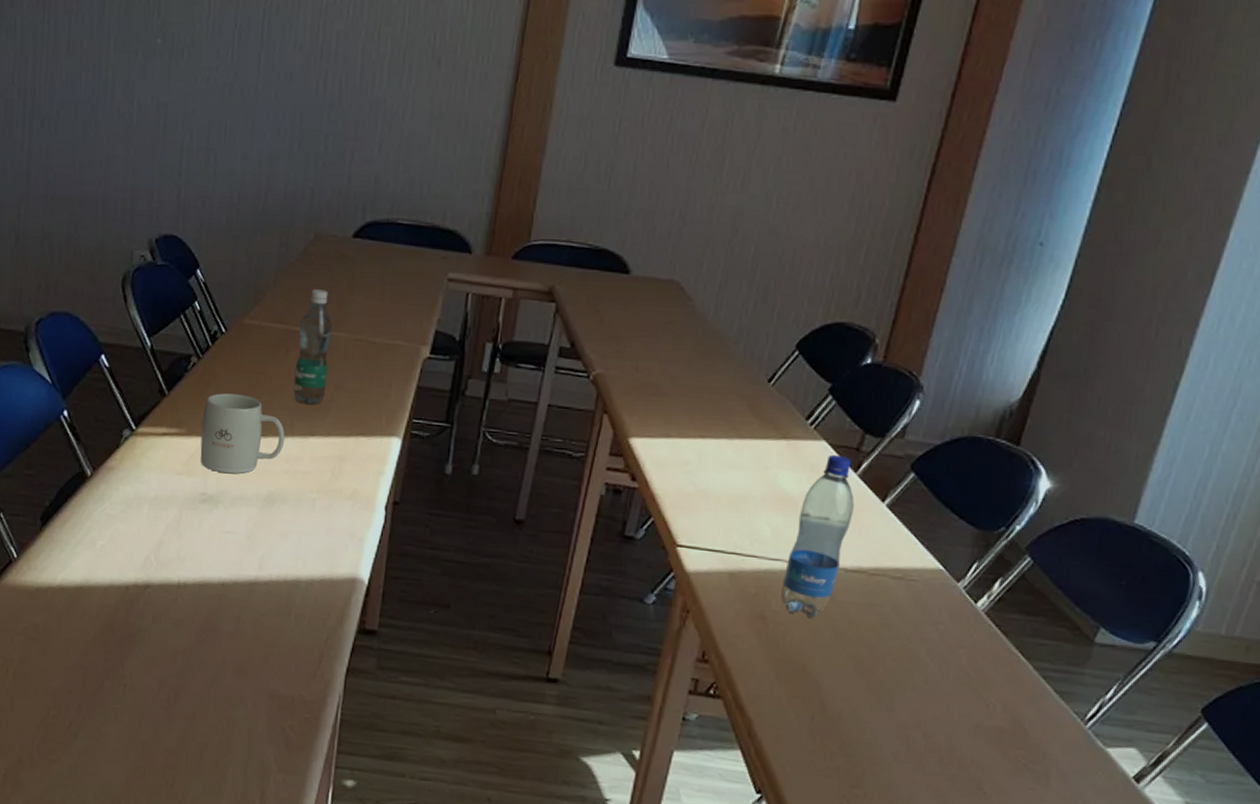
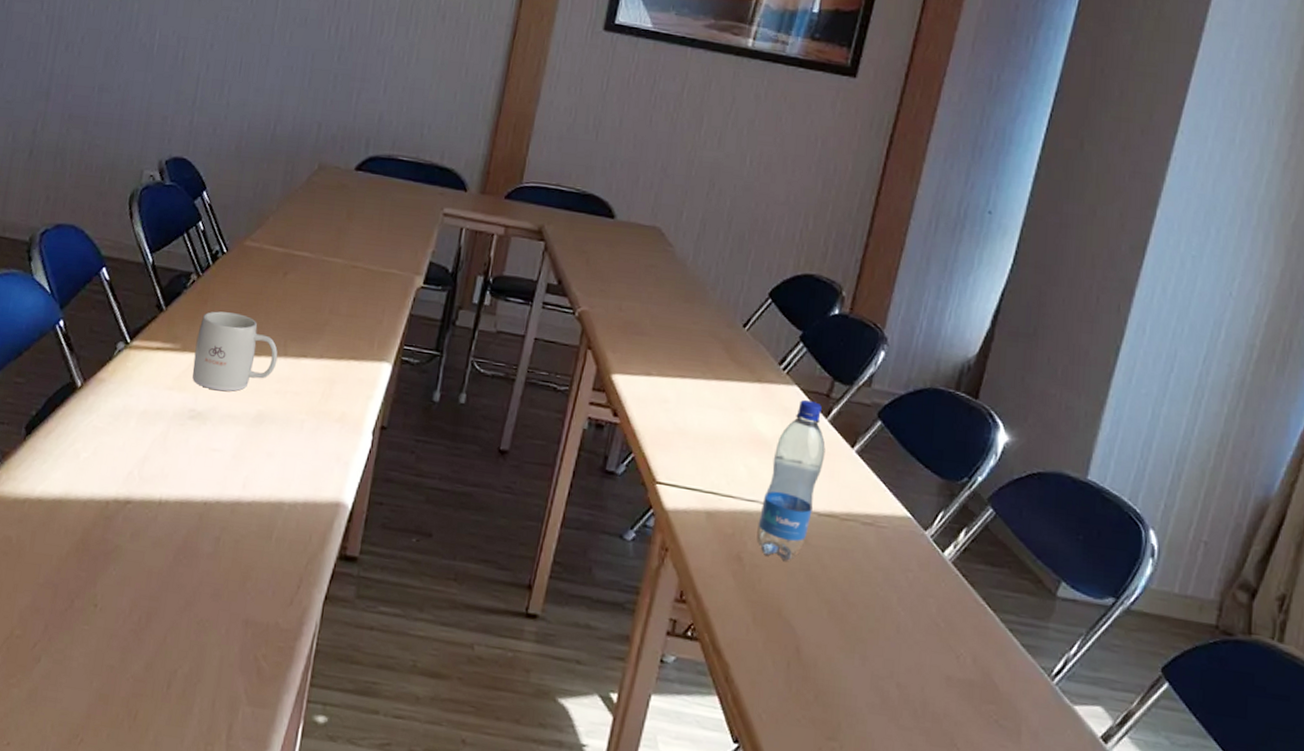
bottle: present [293,289,333,405] -> none [288,216,331,327]

